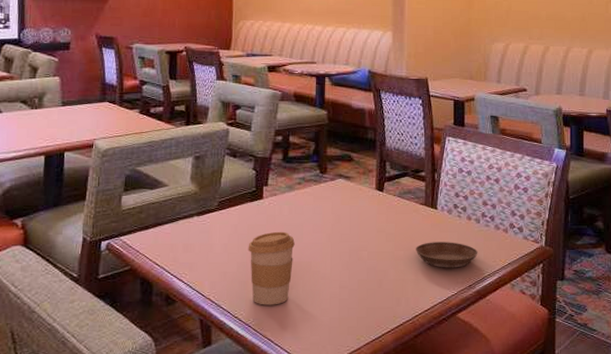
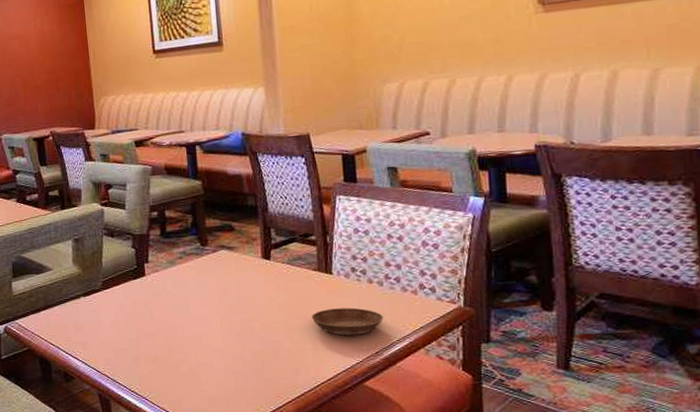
coffee cup: present [248,231,295,305] -> none [136,306,183,379]

